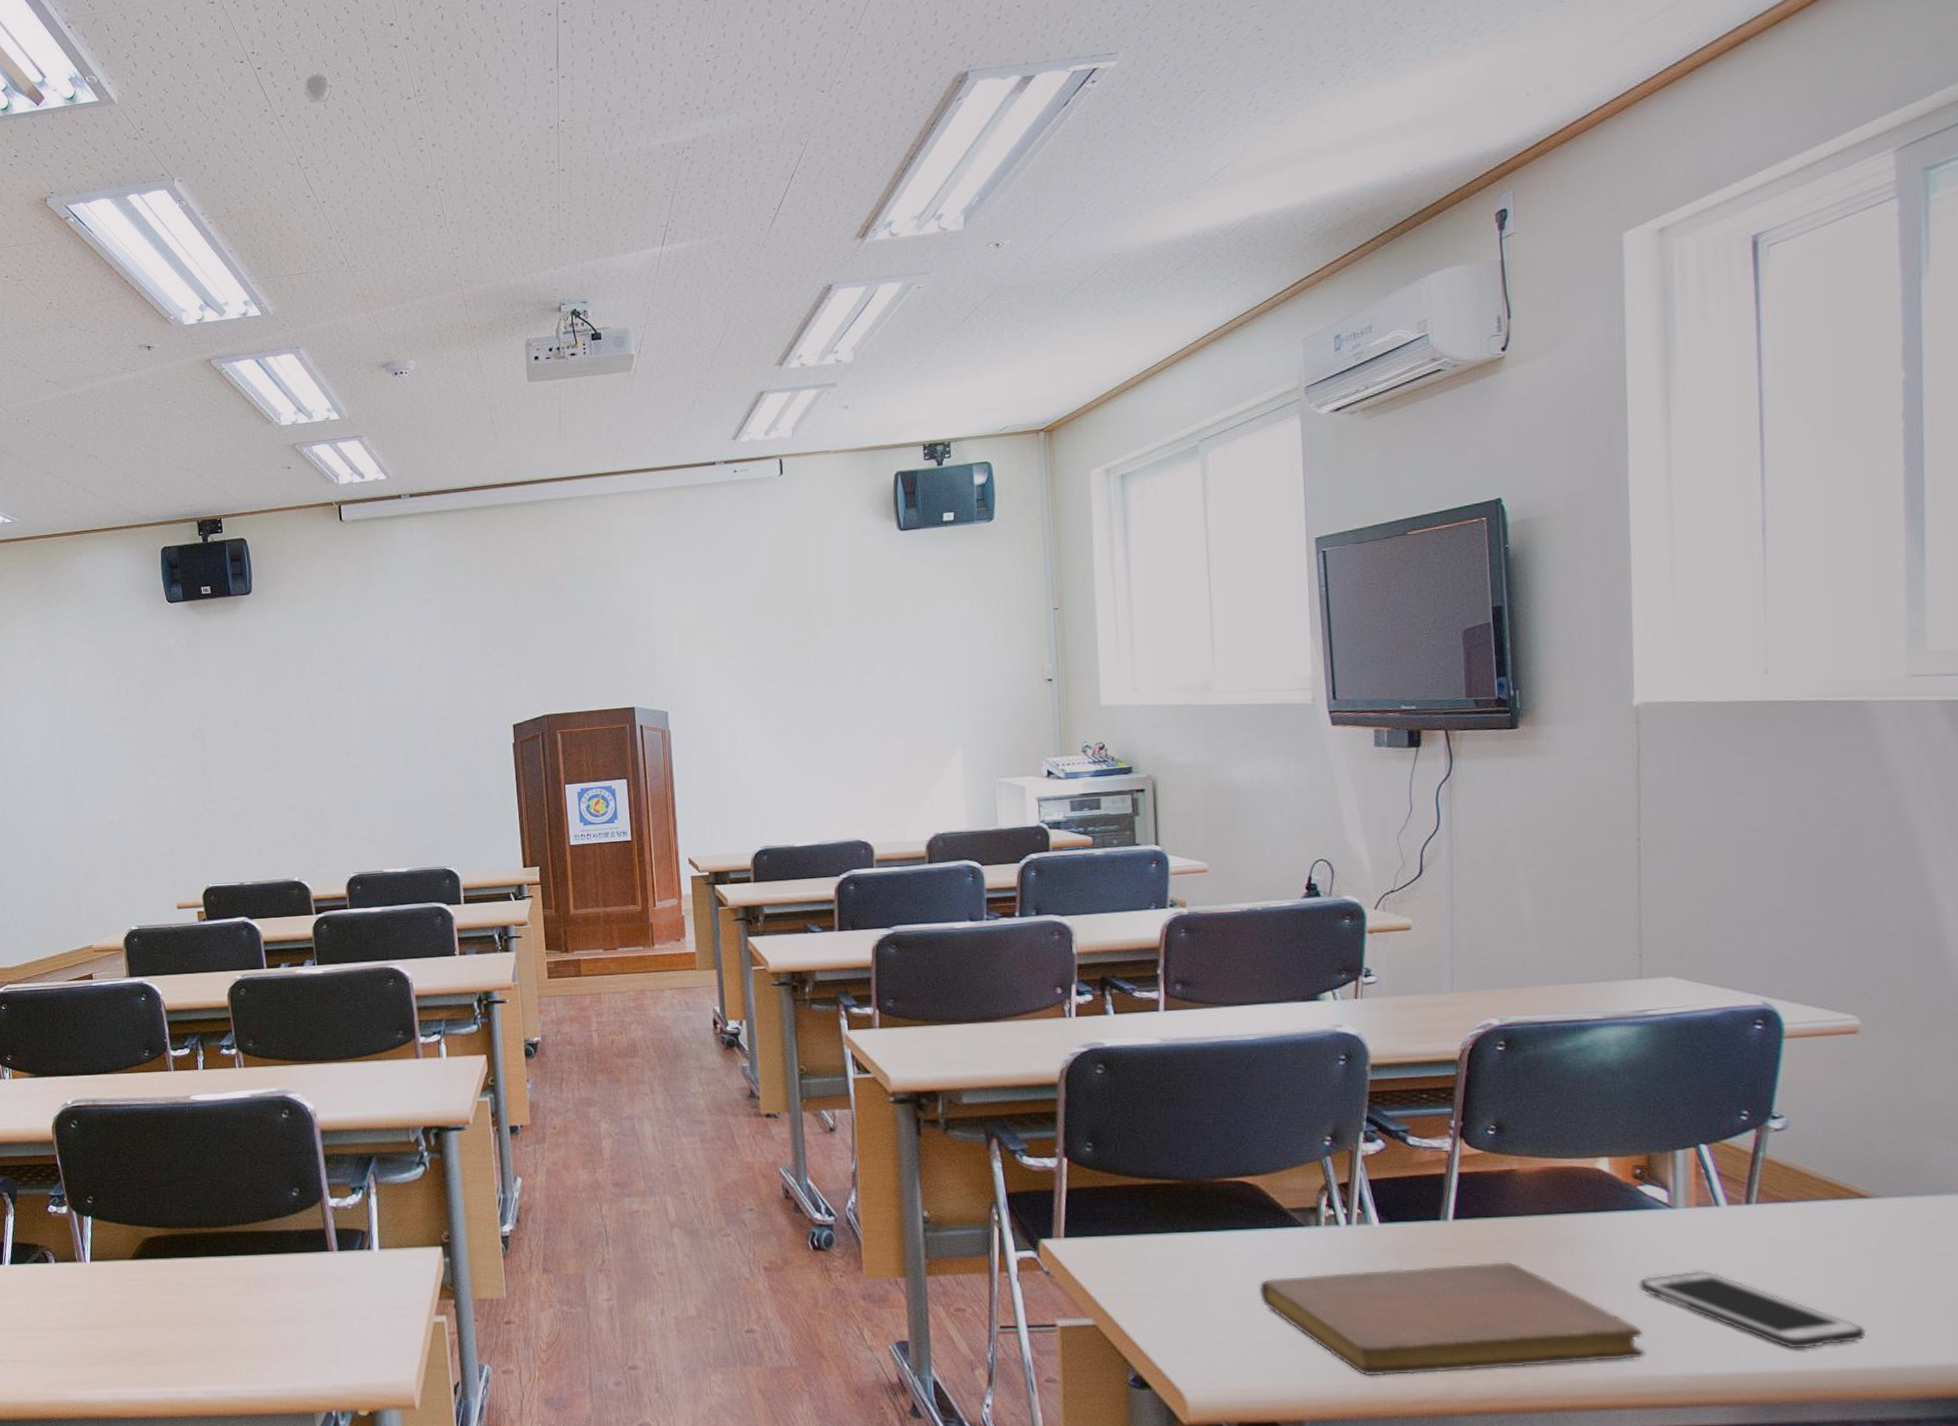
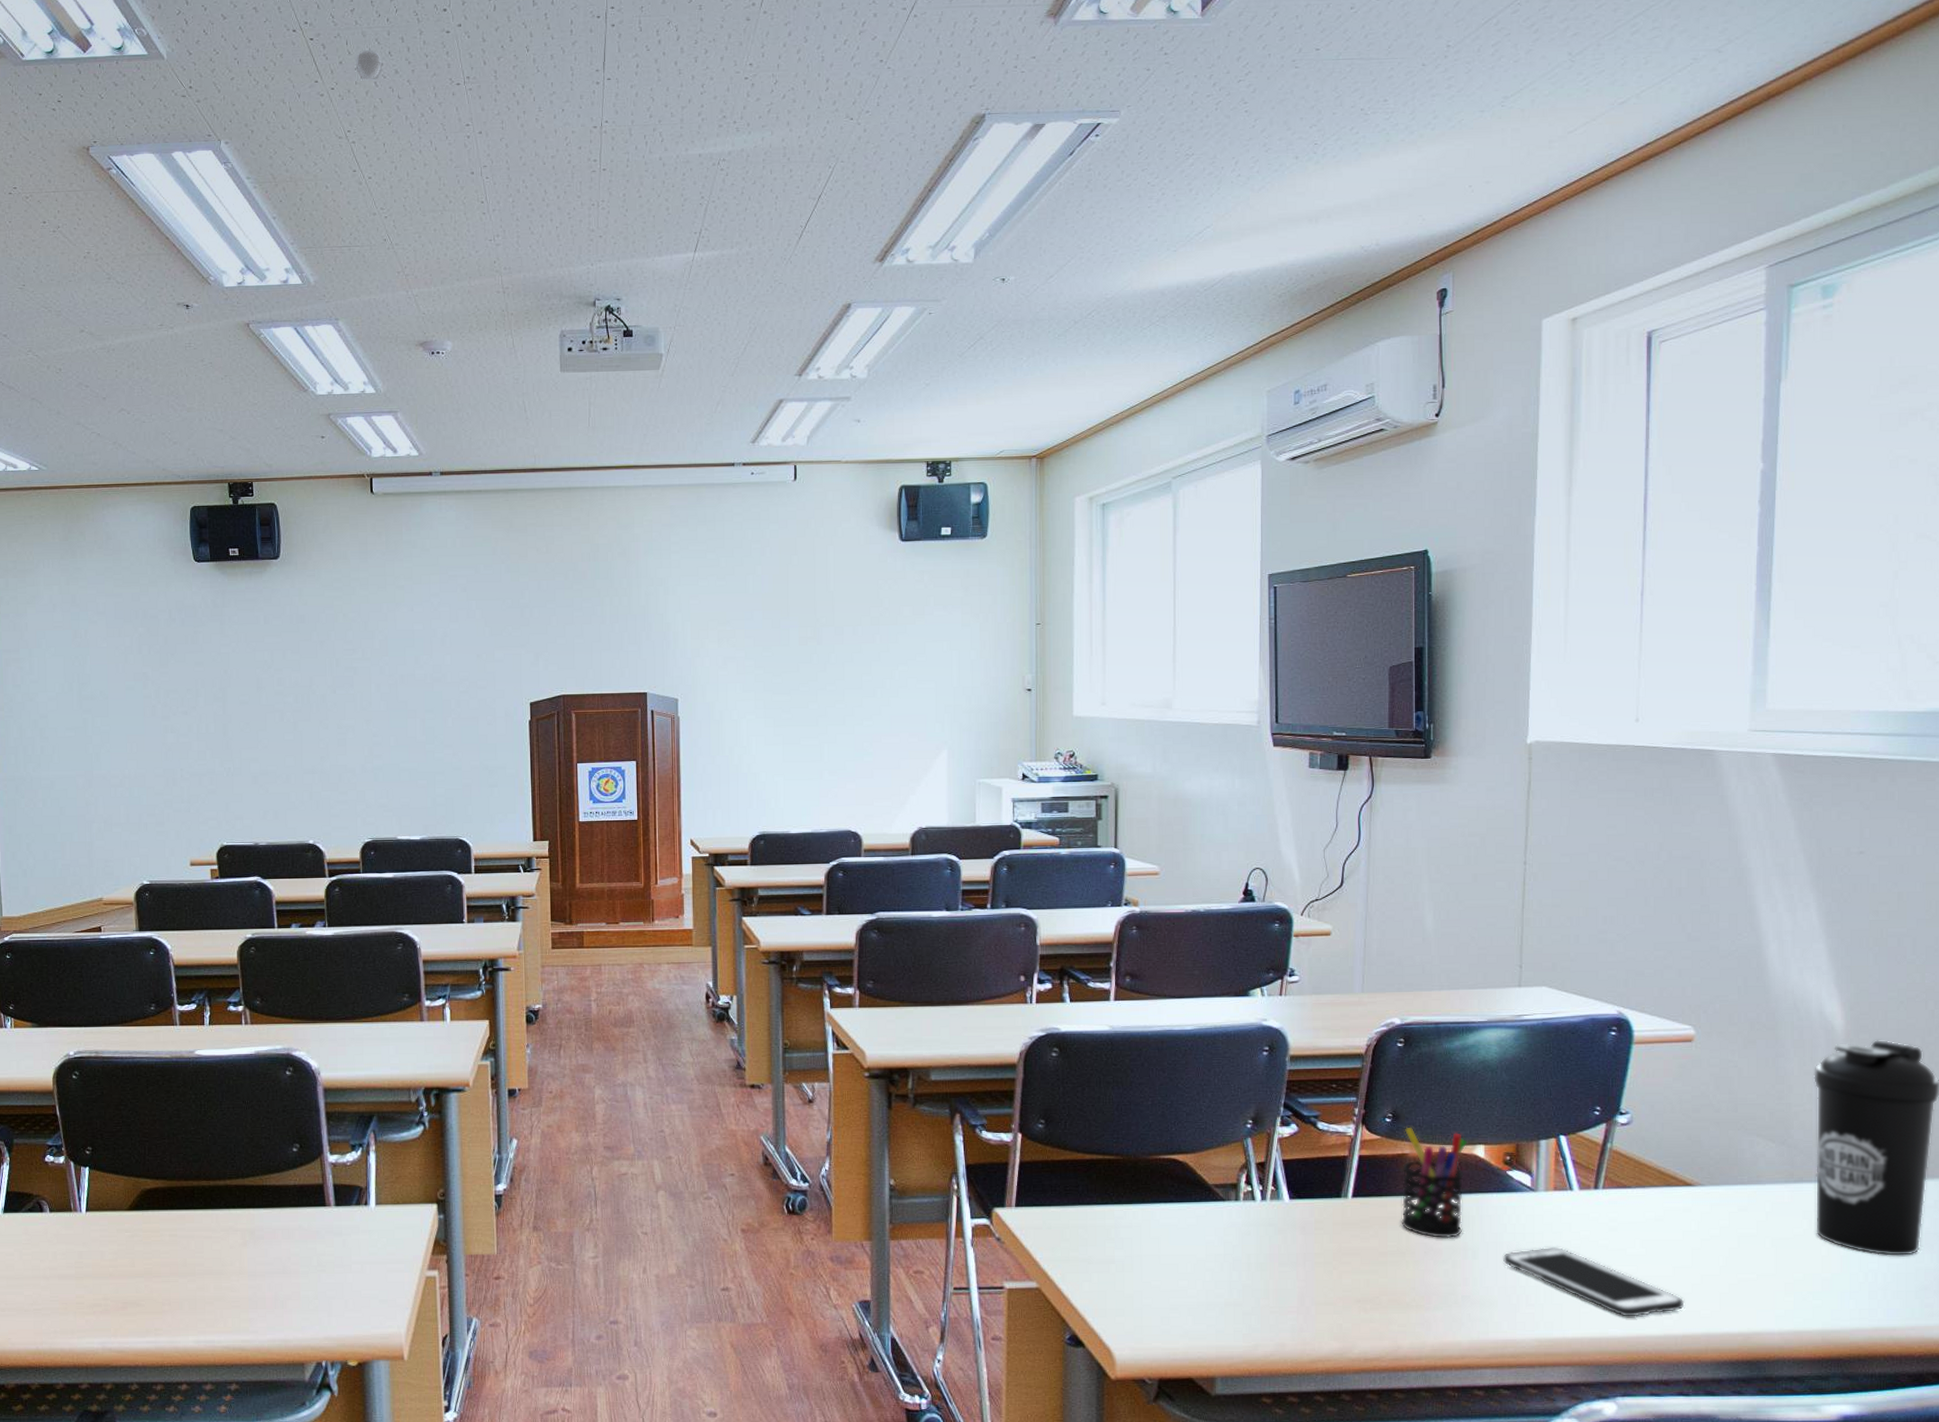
notebook: present [1258,1260,1645,1377] -> none [1183,1235,1505,1337]
pen holder: none [1510,1139,1588,1264] -> present [1400,1127,1467,1239]

